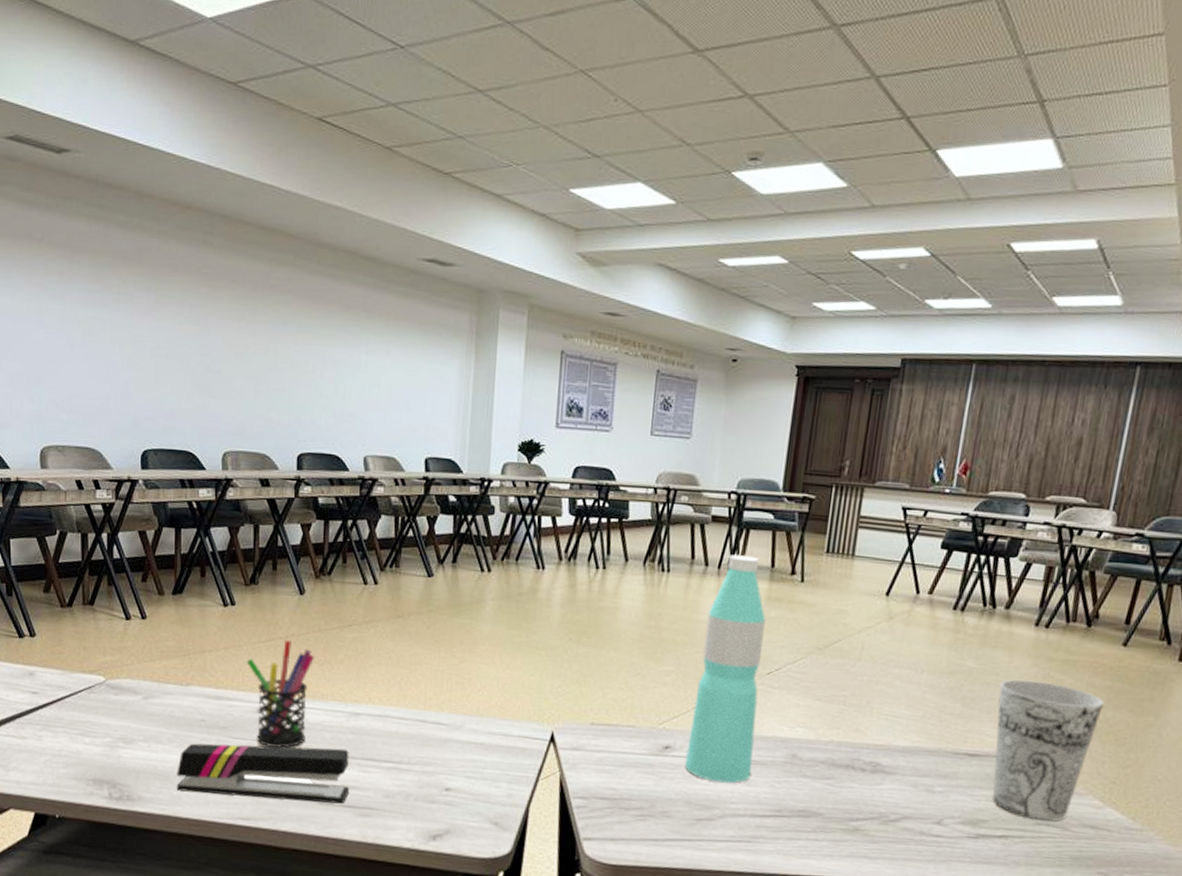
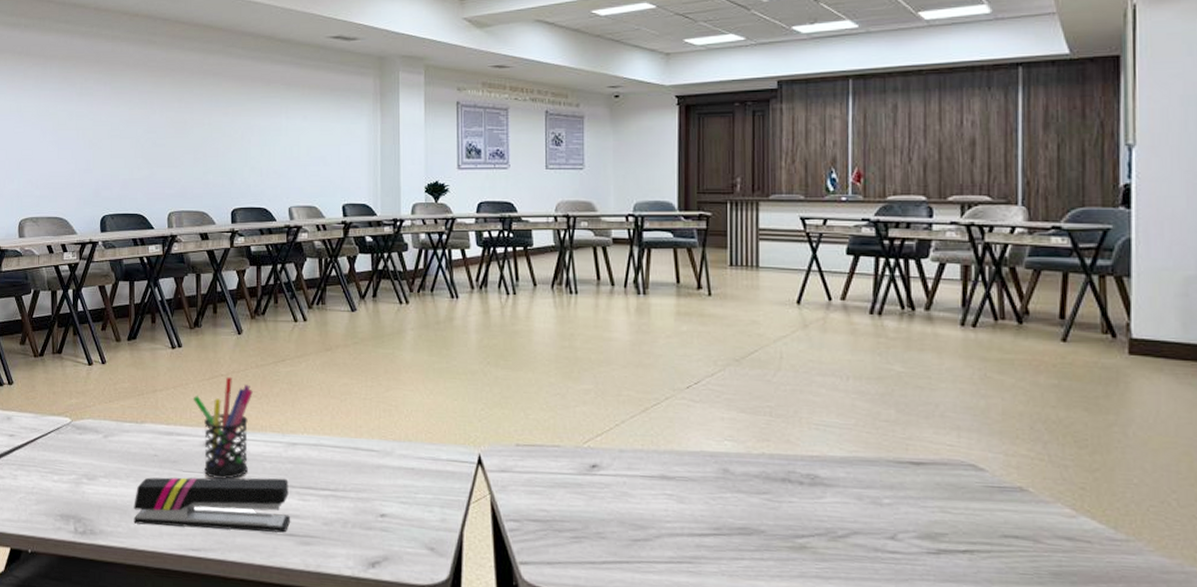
water bottle: present [685,554,766,783] -> none [613,273,684,501]
cup: present [992,679,1104,821] -> none [933,381,1053,533]

